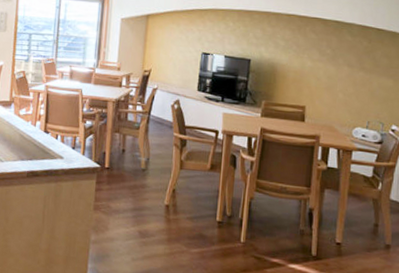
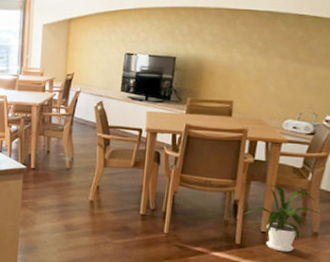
house plant: none [318,194,391,266] -> present [243,185,320,253]

